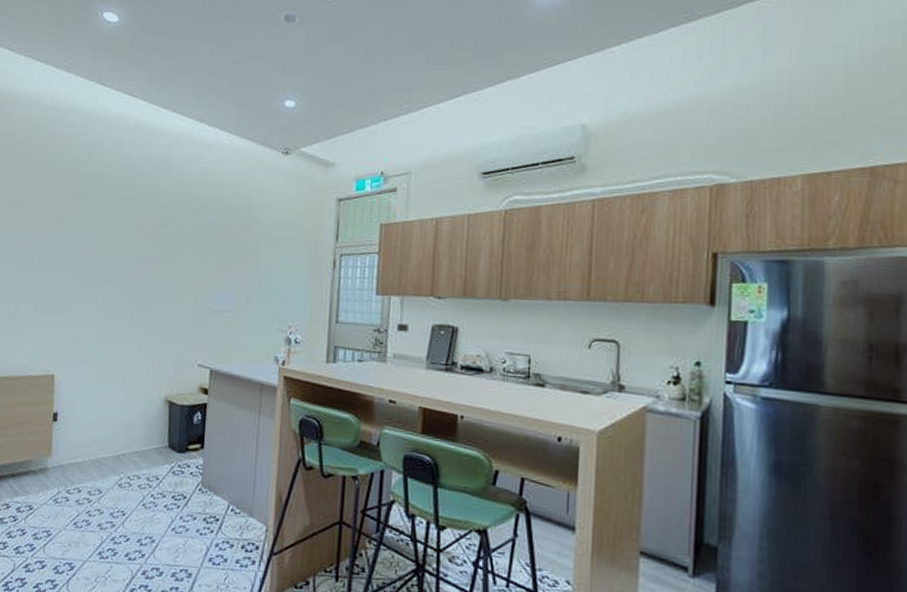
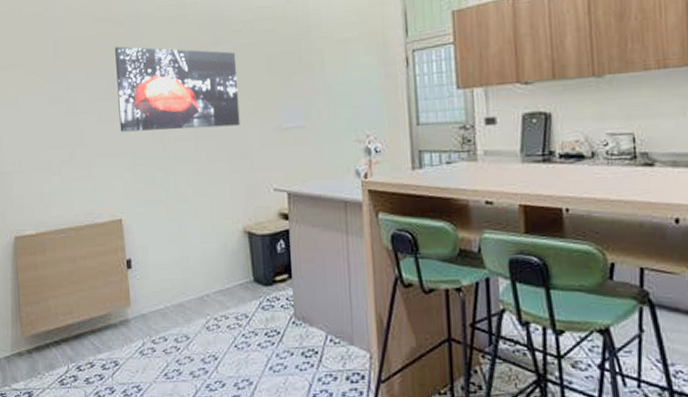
wall art: none [64,216,180,303] -> present [115,46,240,132]

